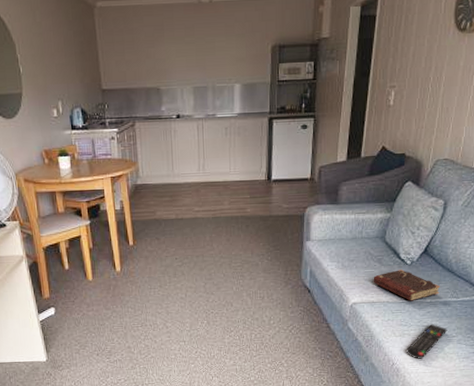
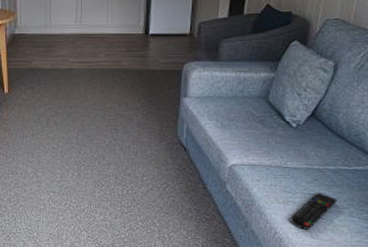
book: present [373,270,441,301] -> none [254,132,330,167]

